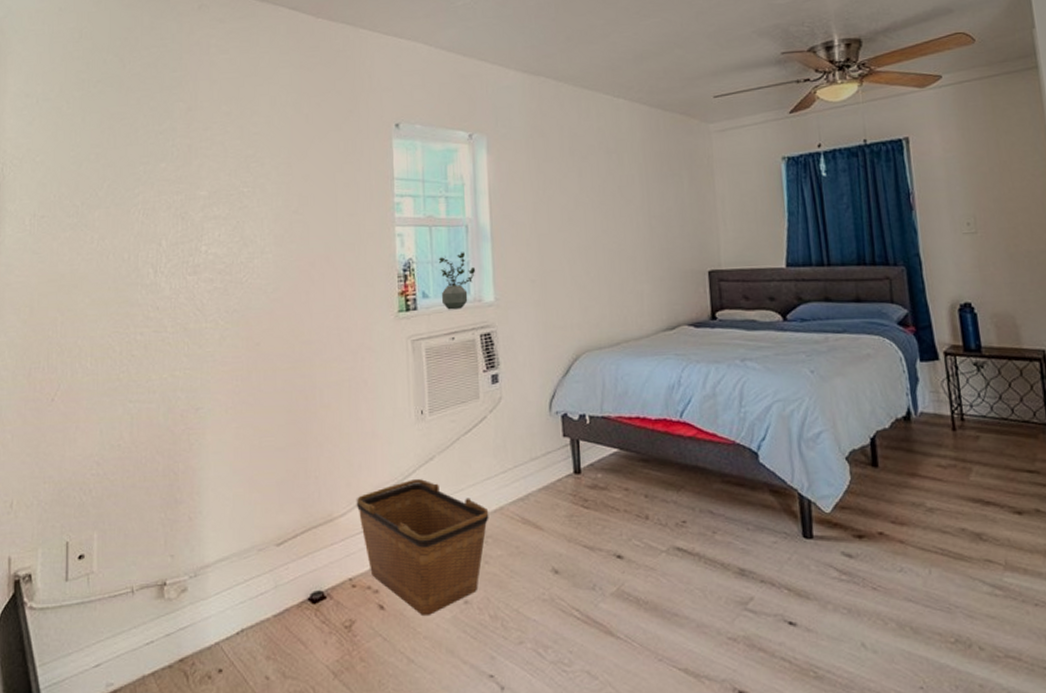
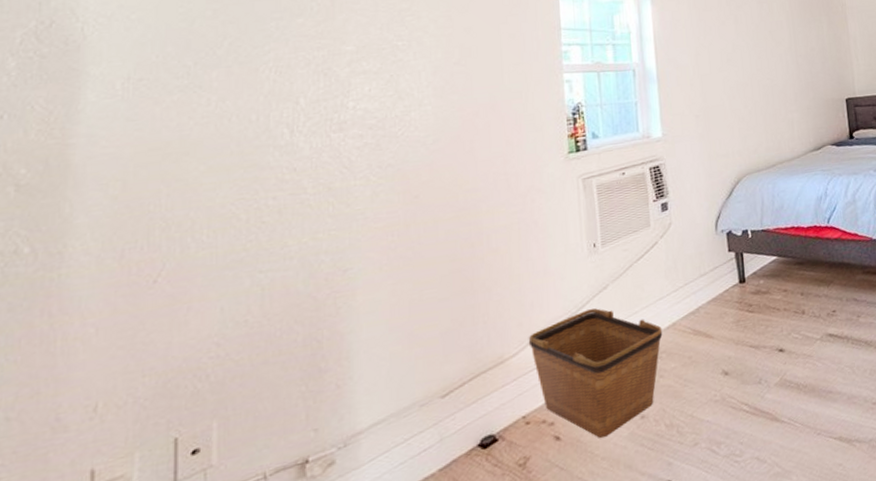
potted plant: present [438,252,476,310] -> none [607,94,644,148]

